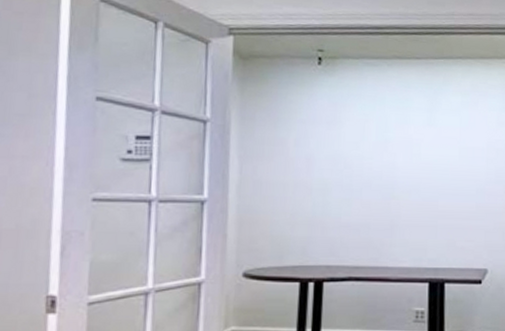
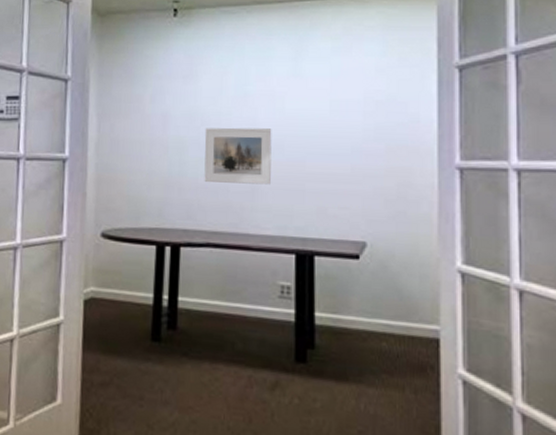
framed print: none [347,170,409,222] -> present [204,127,272,185]

